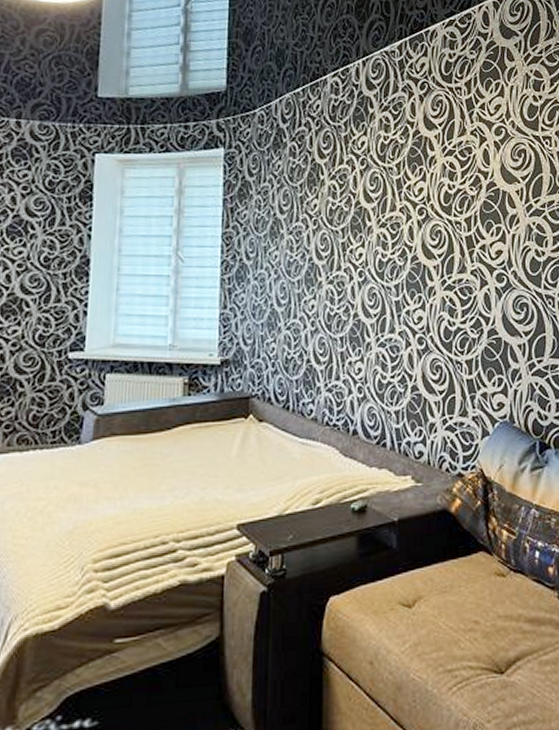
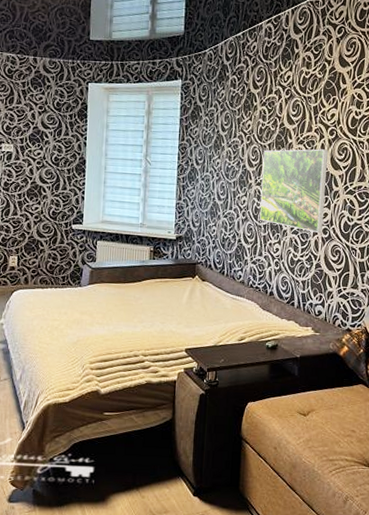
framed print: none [333,233,417,343] -> present [259,149,328,233]

